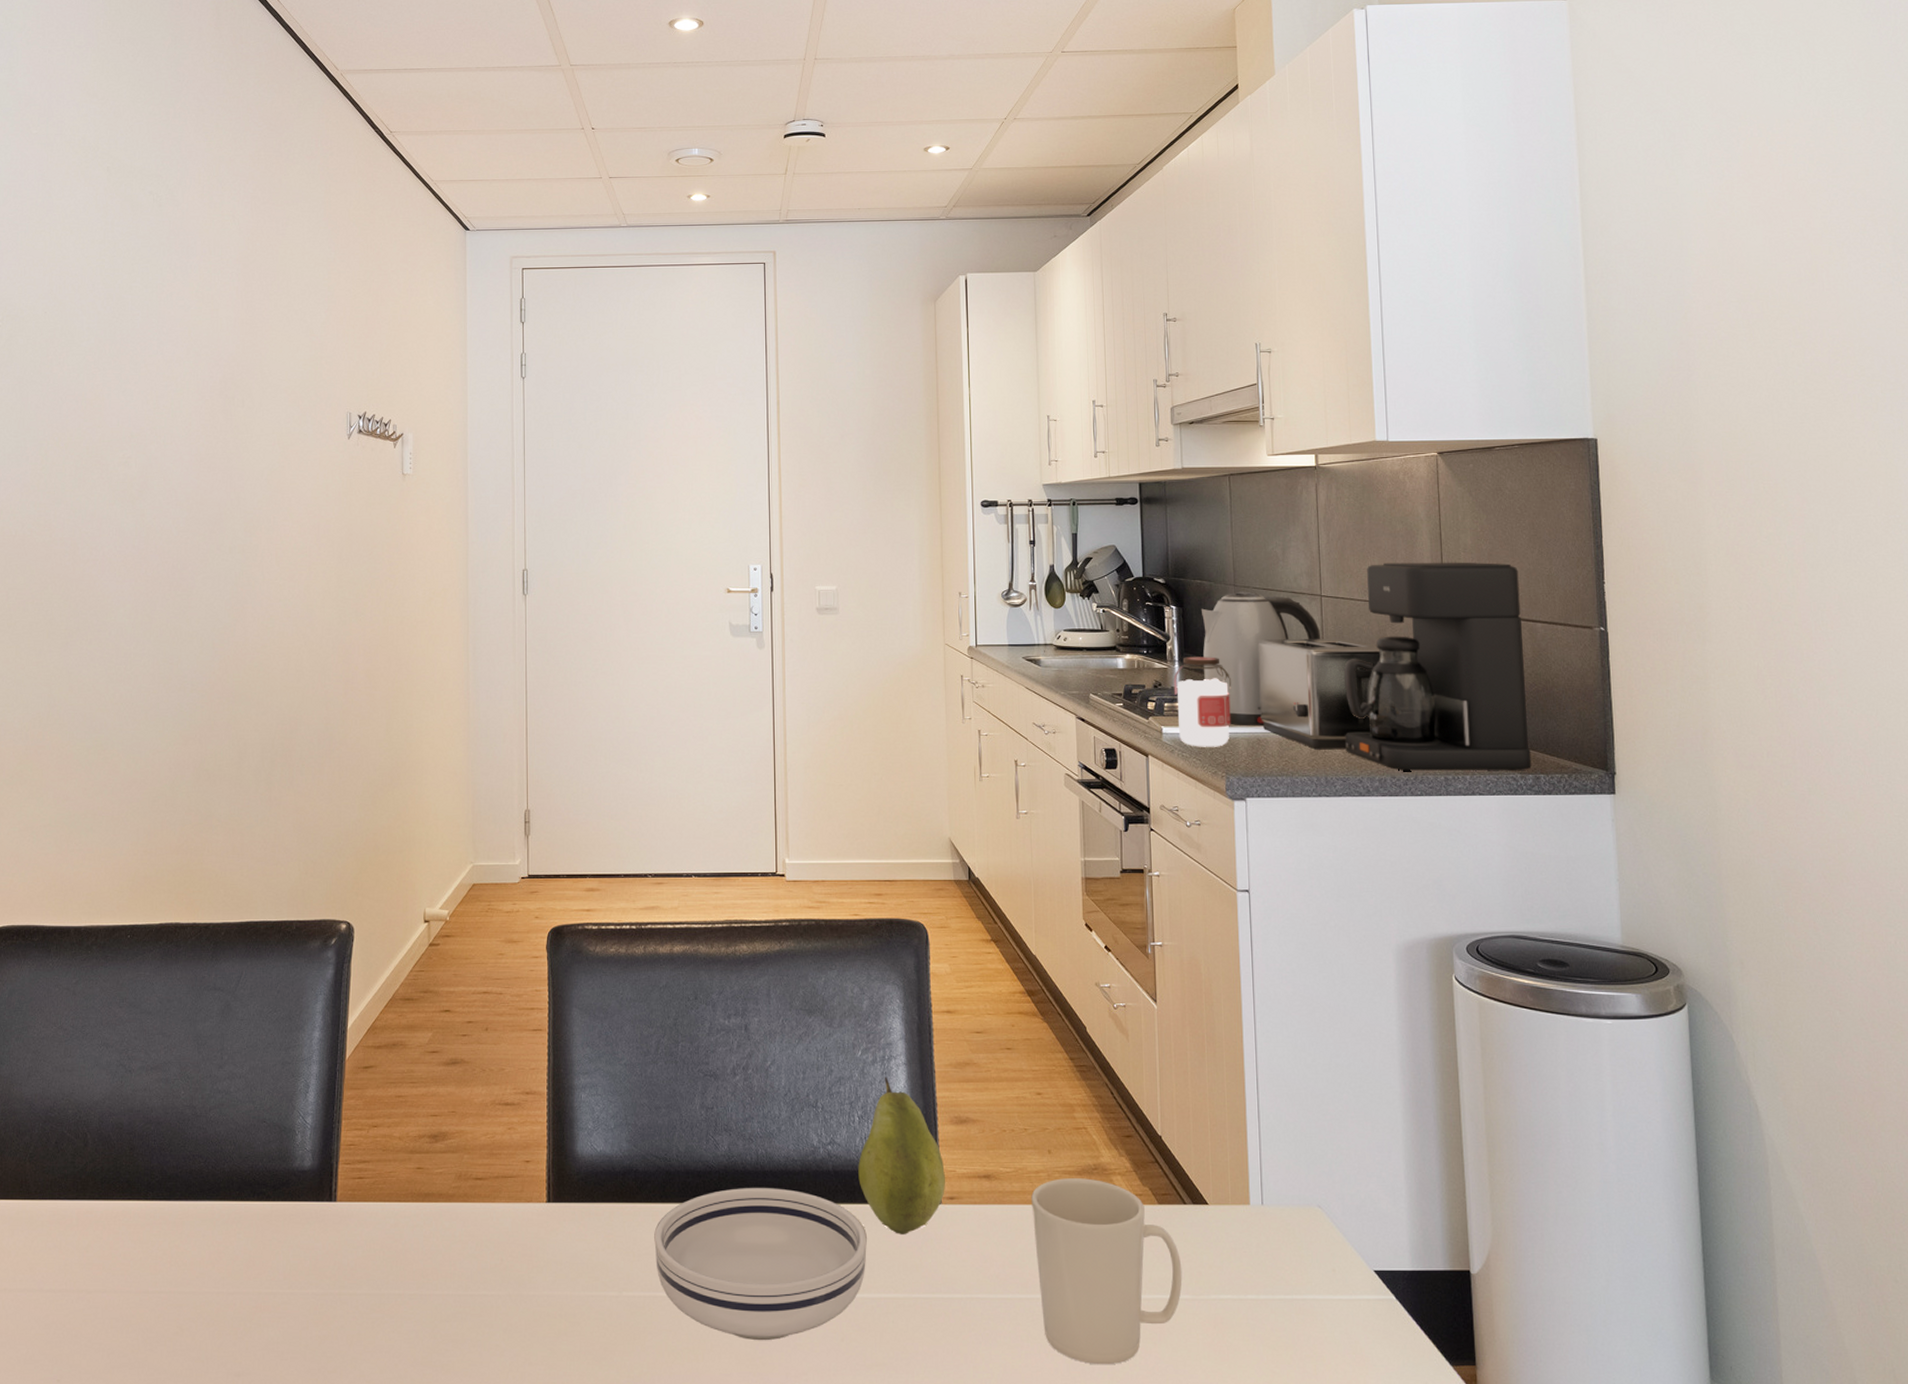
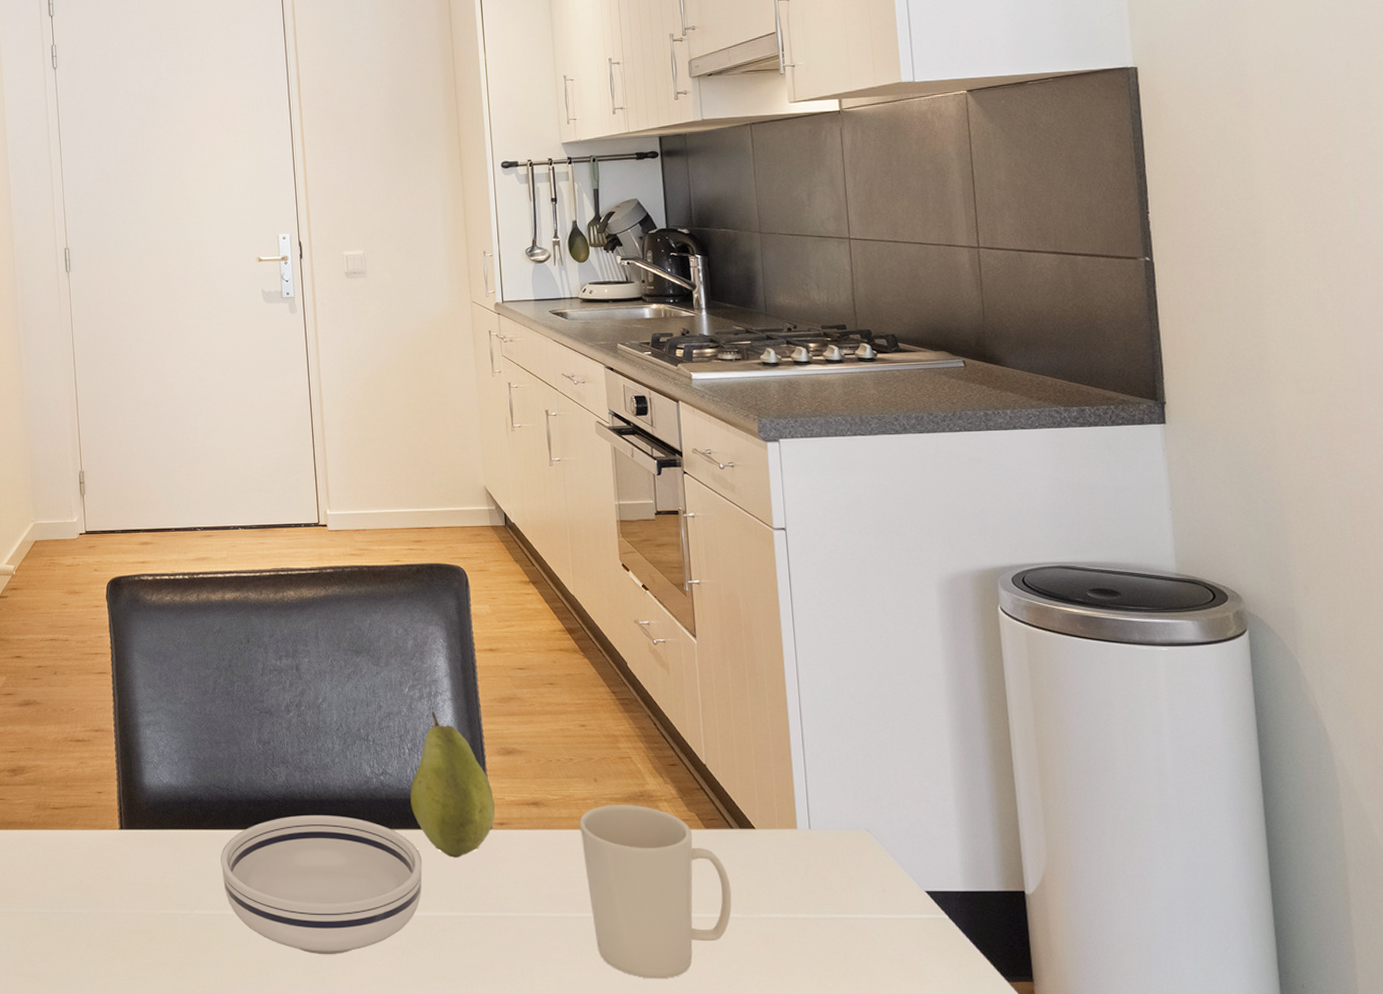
jar: present [1173,657,1232,747] -> none [701,303,762,392]
kettle: present [1201,591,1320,727] -> none [726,237,850,370]
toaster: present [1257,639,1381,749] -> none [786,280,914,389]
coffee maker: present [1344,562,1532,771] -> none [876,198,1076,408]

